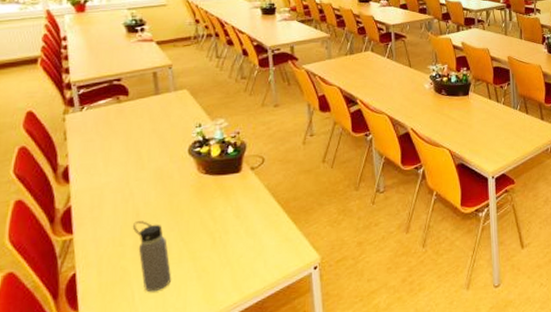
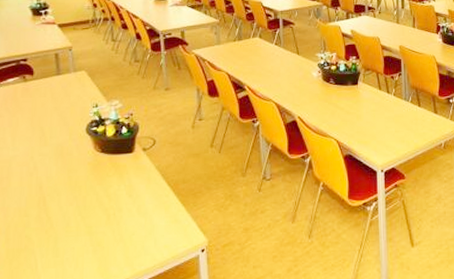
water bottle: present [132,221,172,292] -> none [36,194,71,262]

